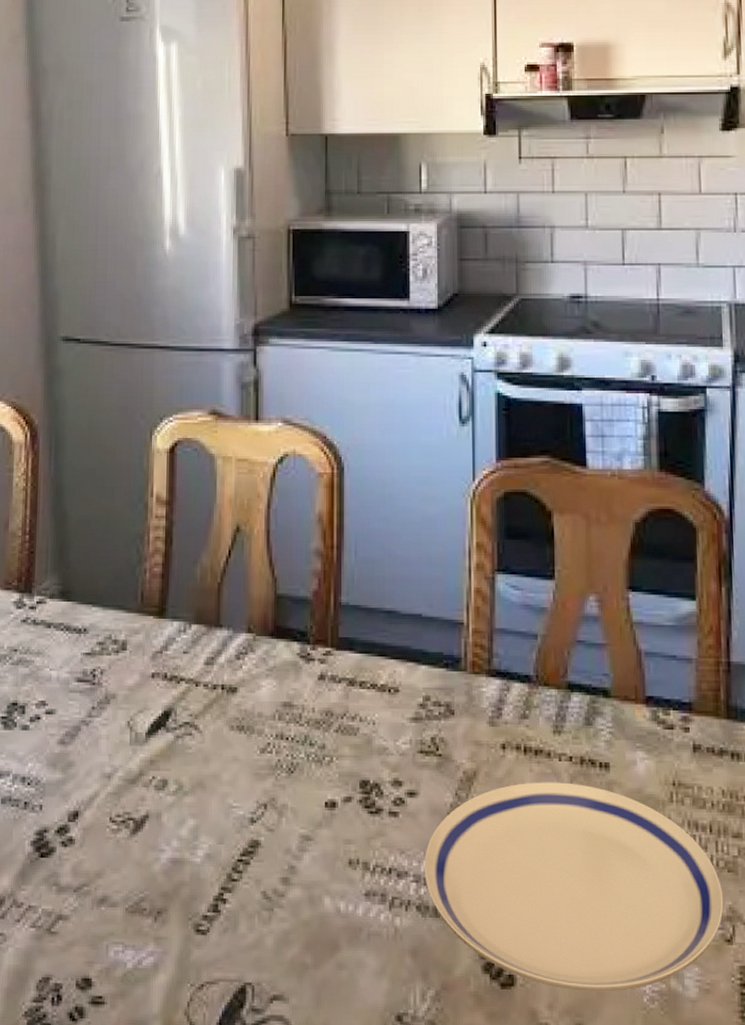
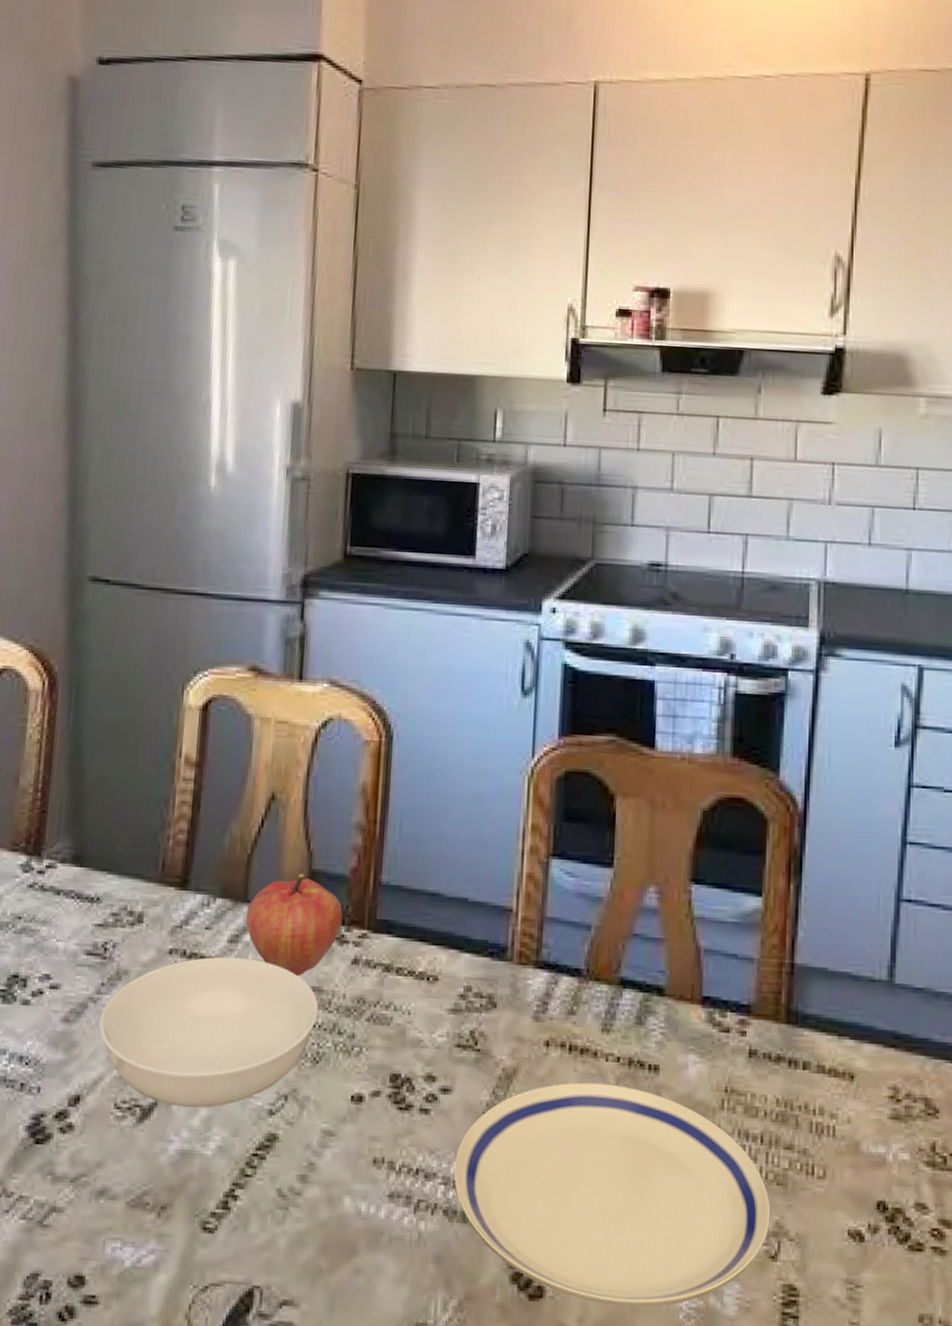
bowl: none [92,678,290,819] -> present [99,956,319,1108]
fruit: none [220,598,308,693] -> present [246,873,343,976]

